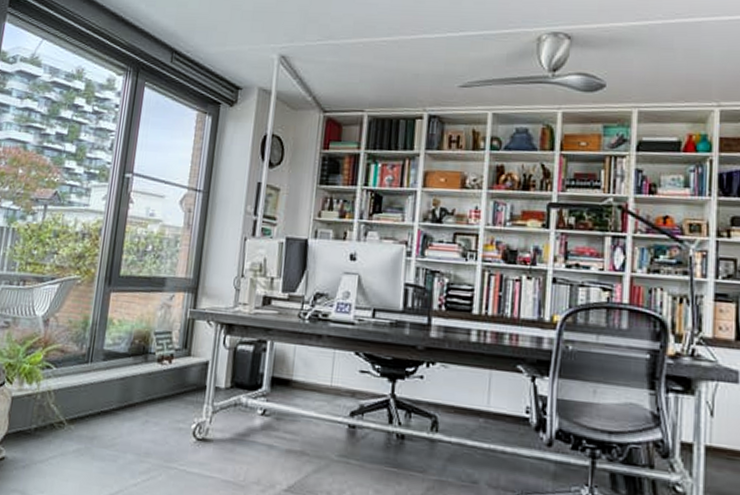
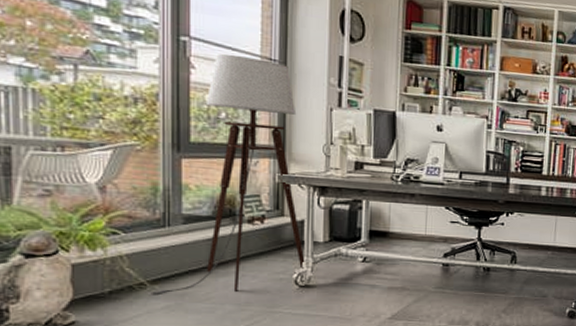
floor lamp: none [63,188,213,439] -> present [147,54,305,296]

